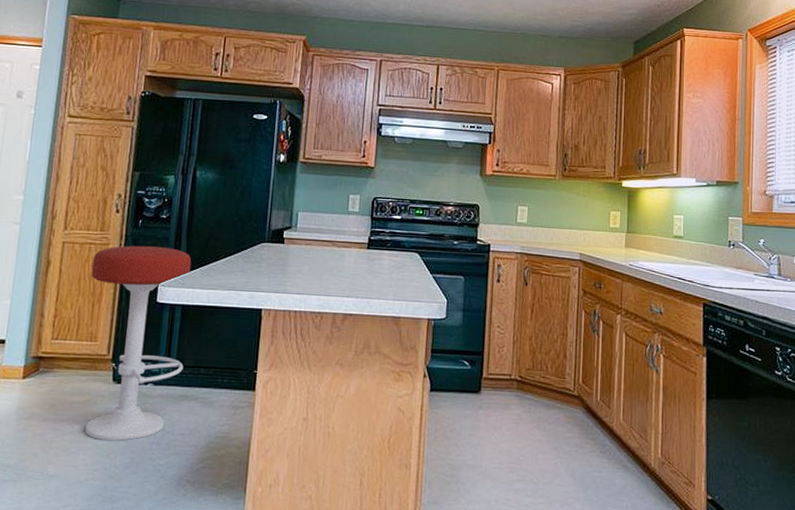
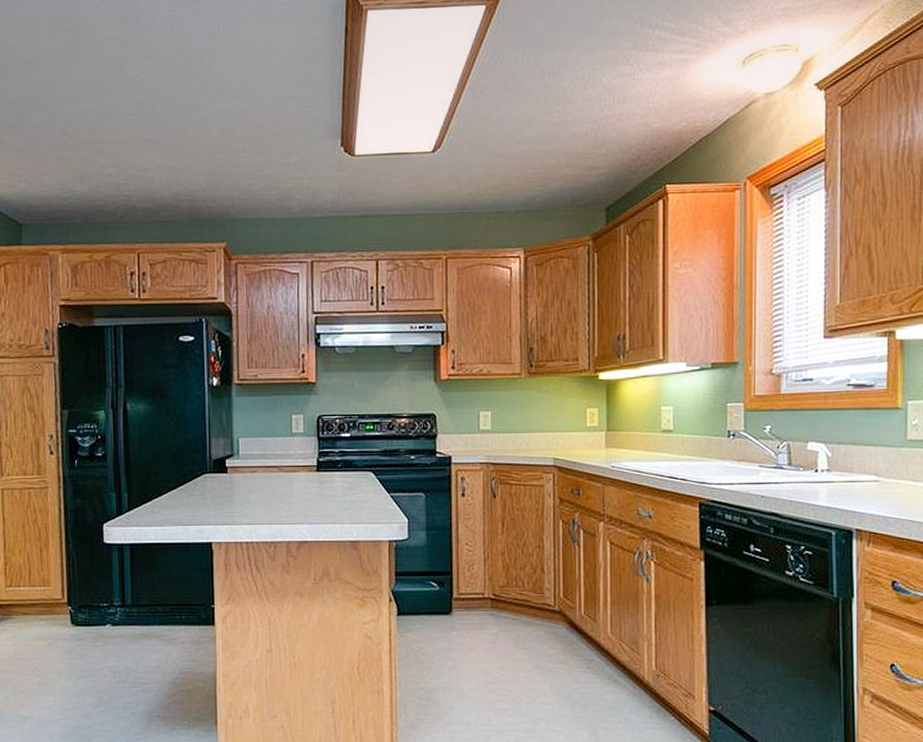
bar stool: present [84,245,192,441] -> none [34,486,140,681]

